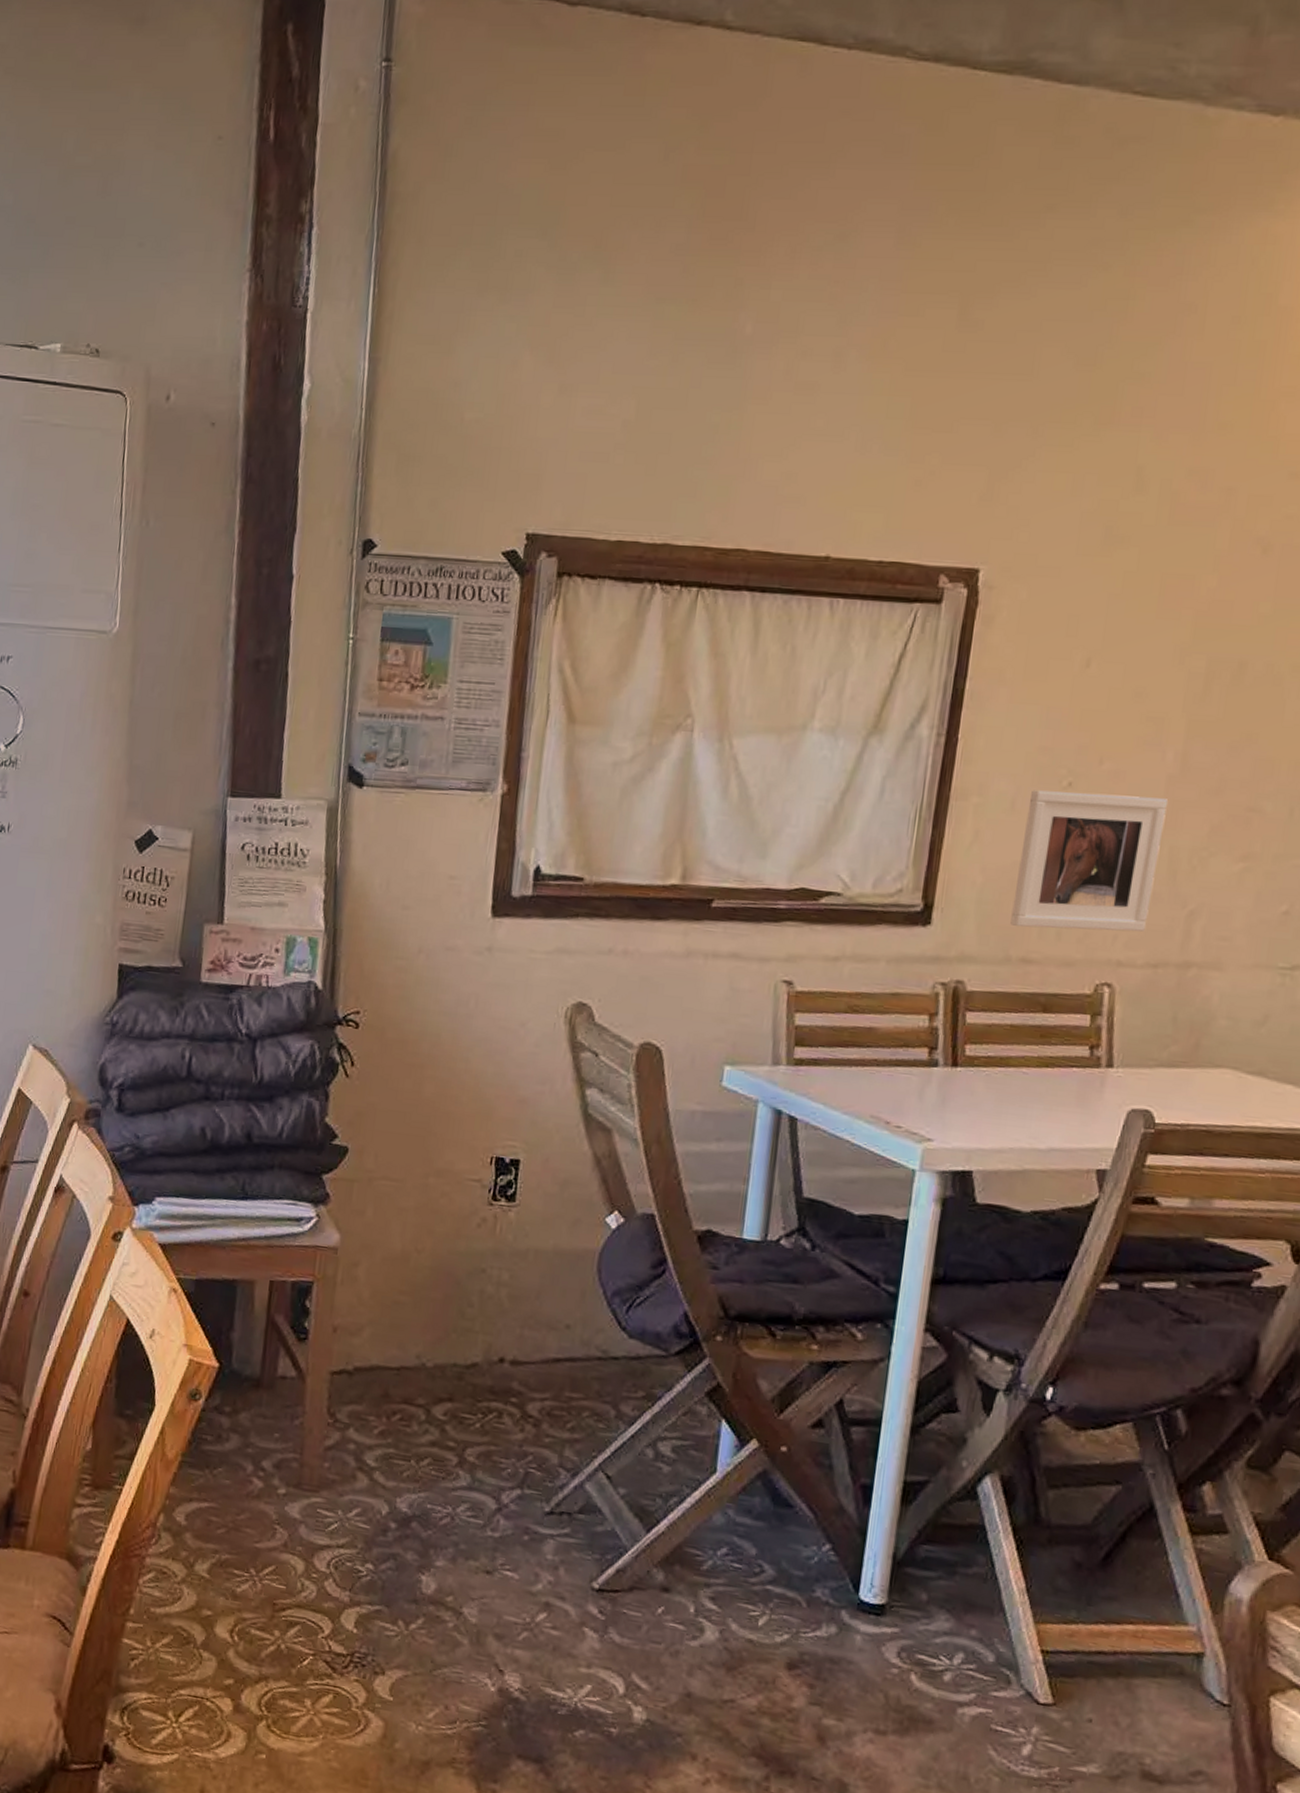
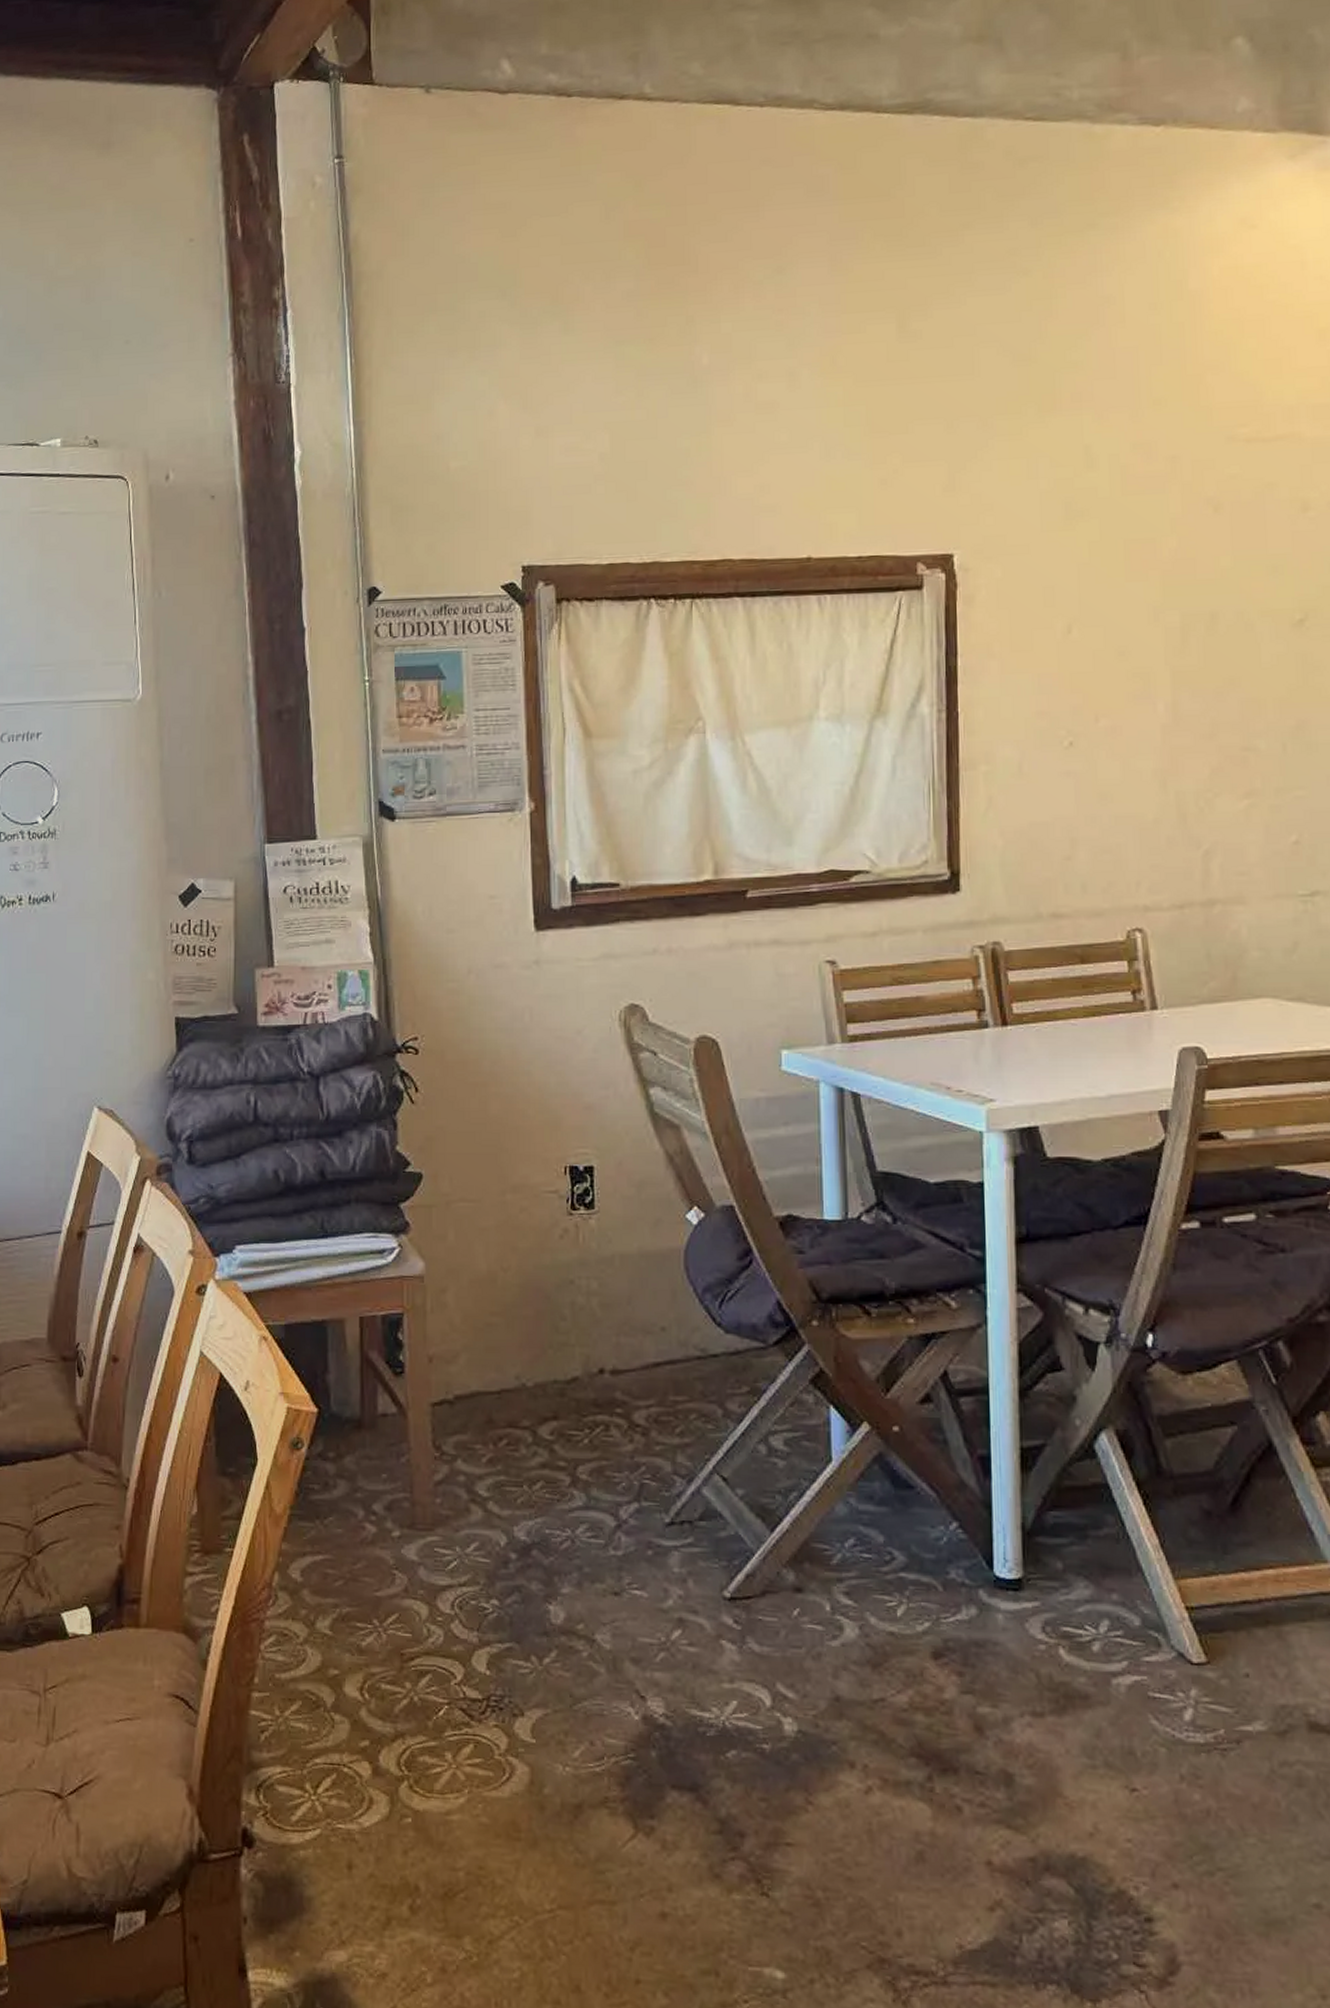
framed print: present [1010,790,1168,932] -> none [1035,747,1167,883]

